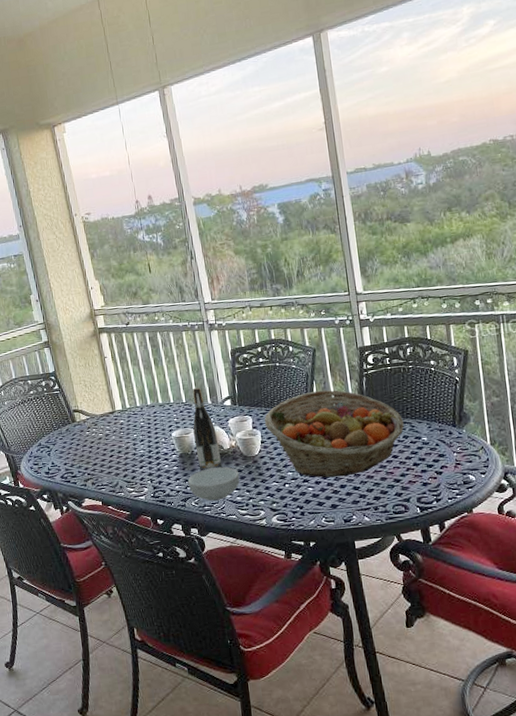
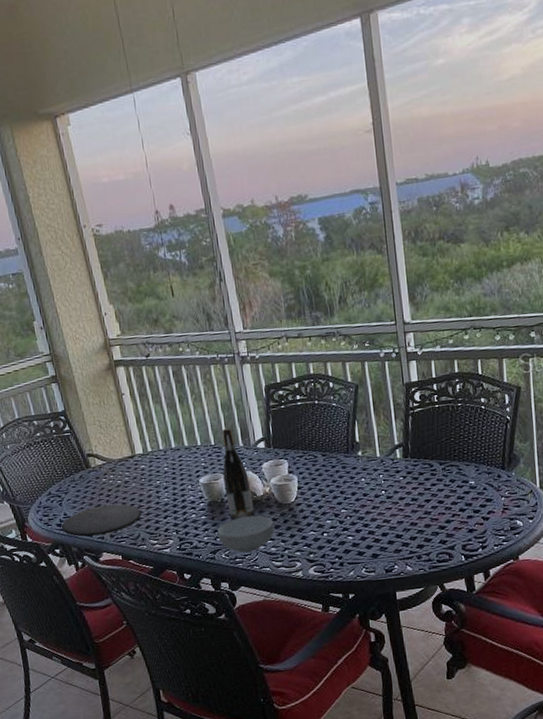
plate: none [50,454,120,484] -> present [62,504,142,537]
fruit basket: present [264,390,405,478] -> none [301,430,452,526]

